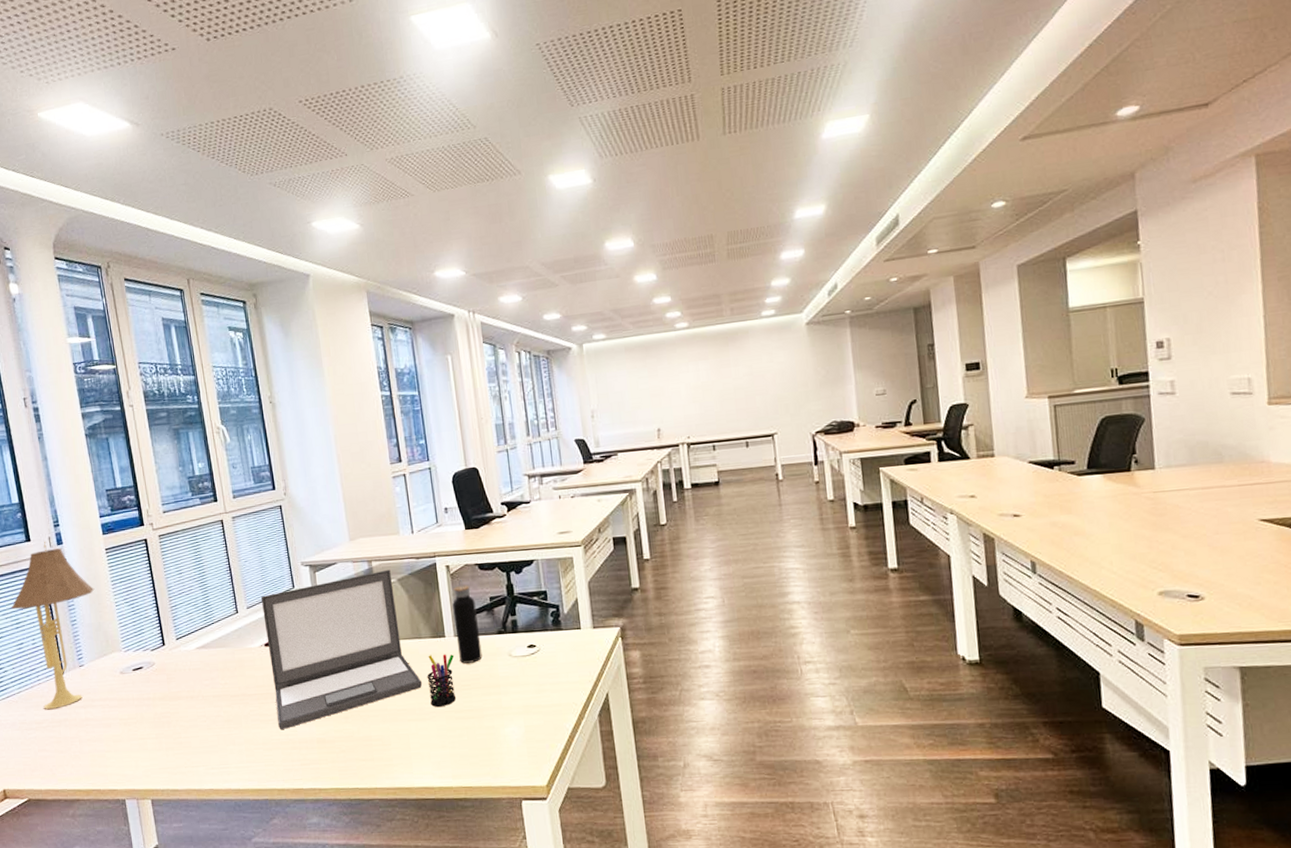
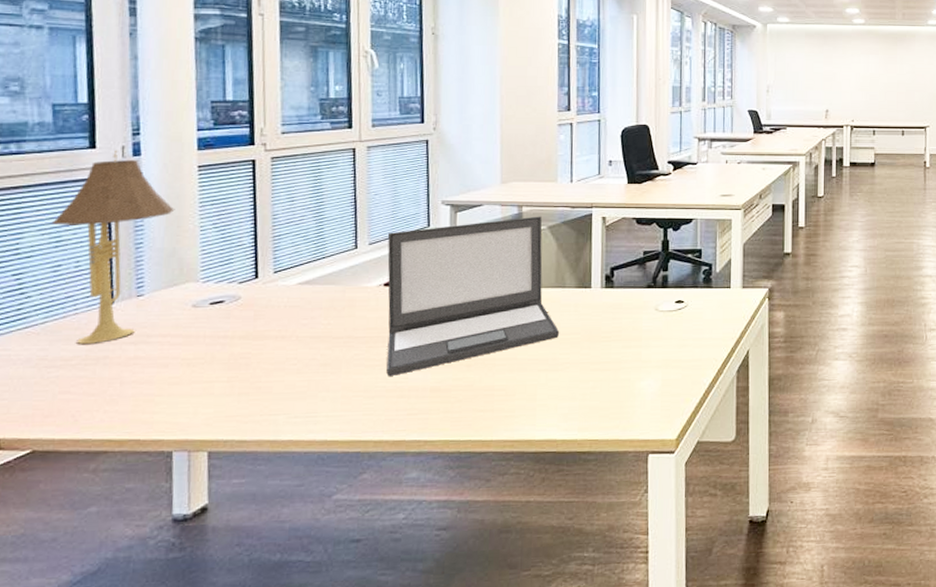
pen holder: present [427,654,457,708] -> none [565,305,598,359]
water bottle: present [452,579,482,664] -> none [602,231,628,315]

